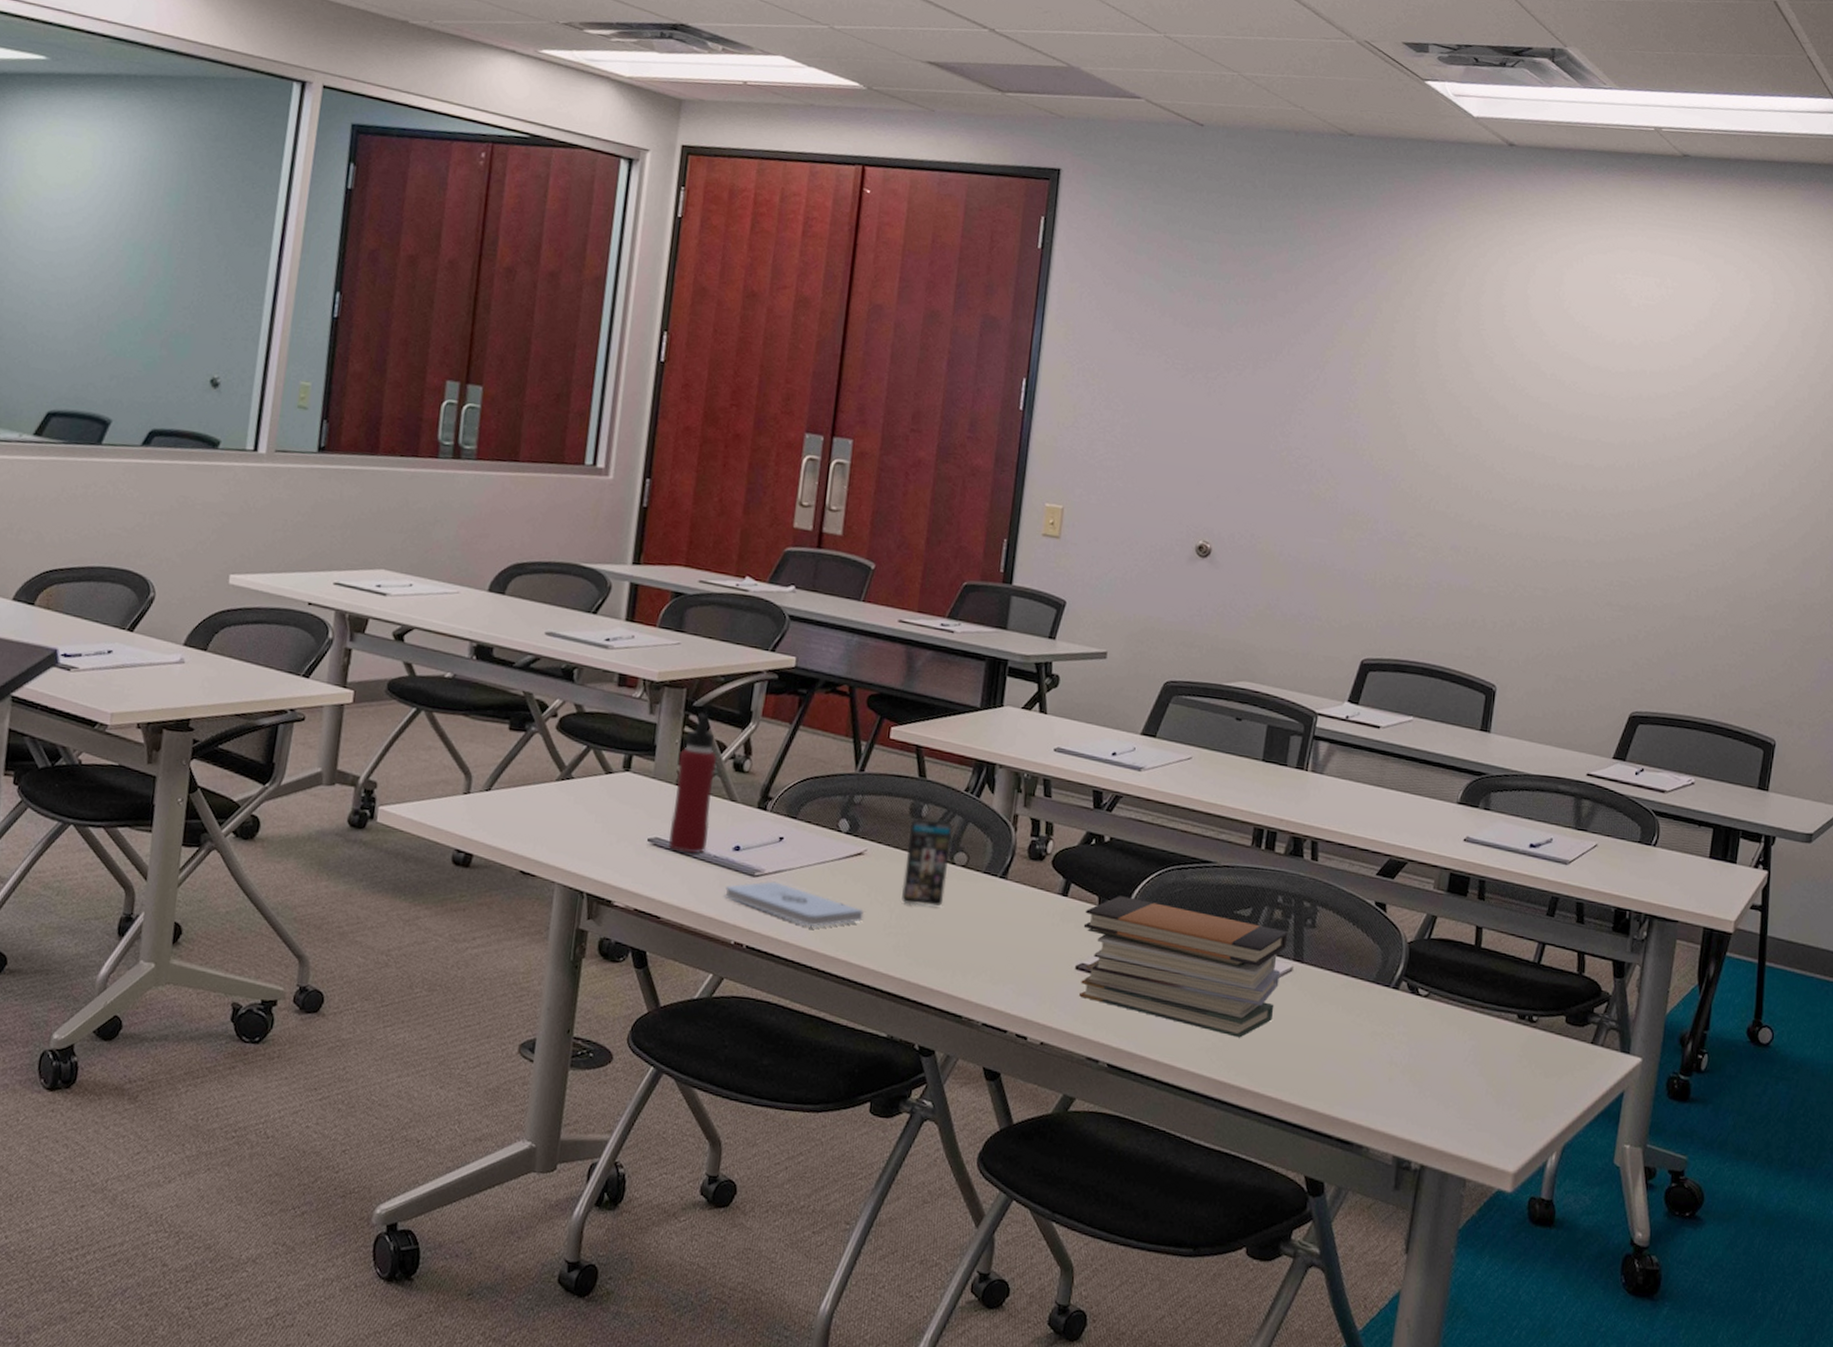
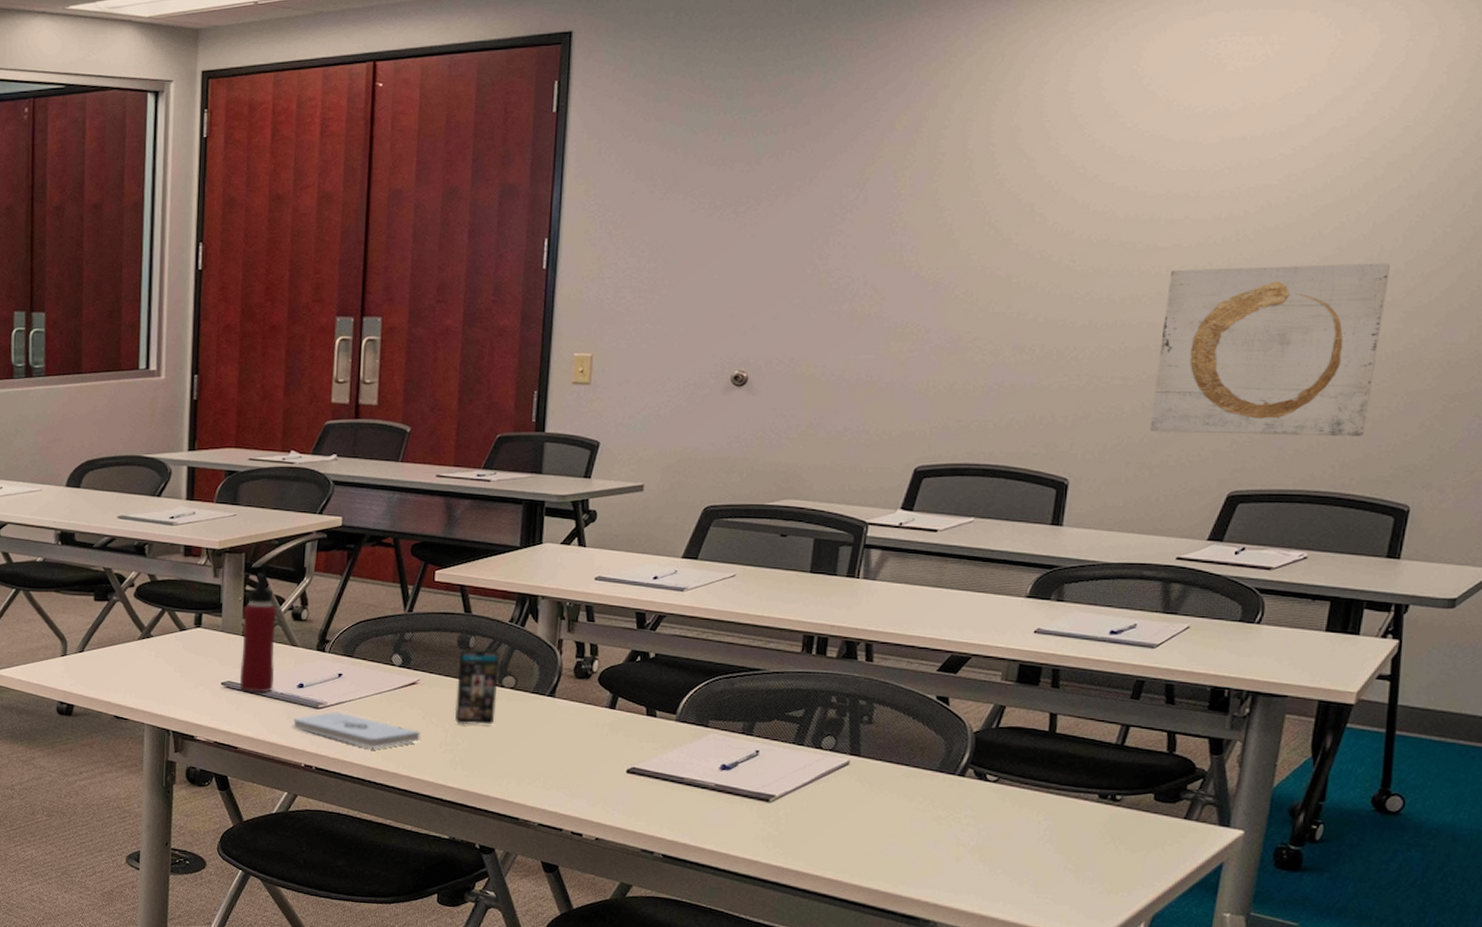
book stack: present [1079,896,1288,1038] -> none [632,705,844,827]
wall art: none [1565,489,1760,669] -> present [1149,263,1391,437]

